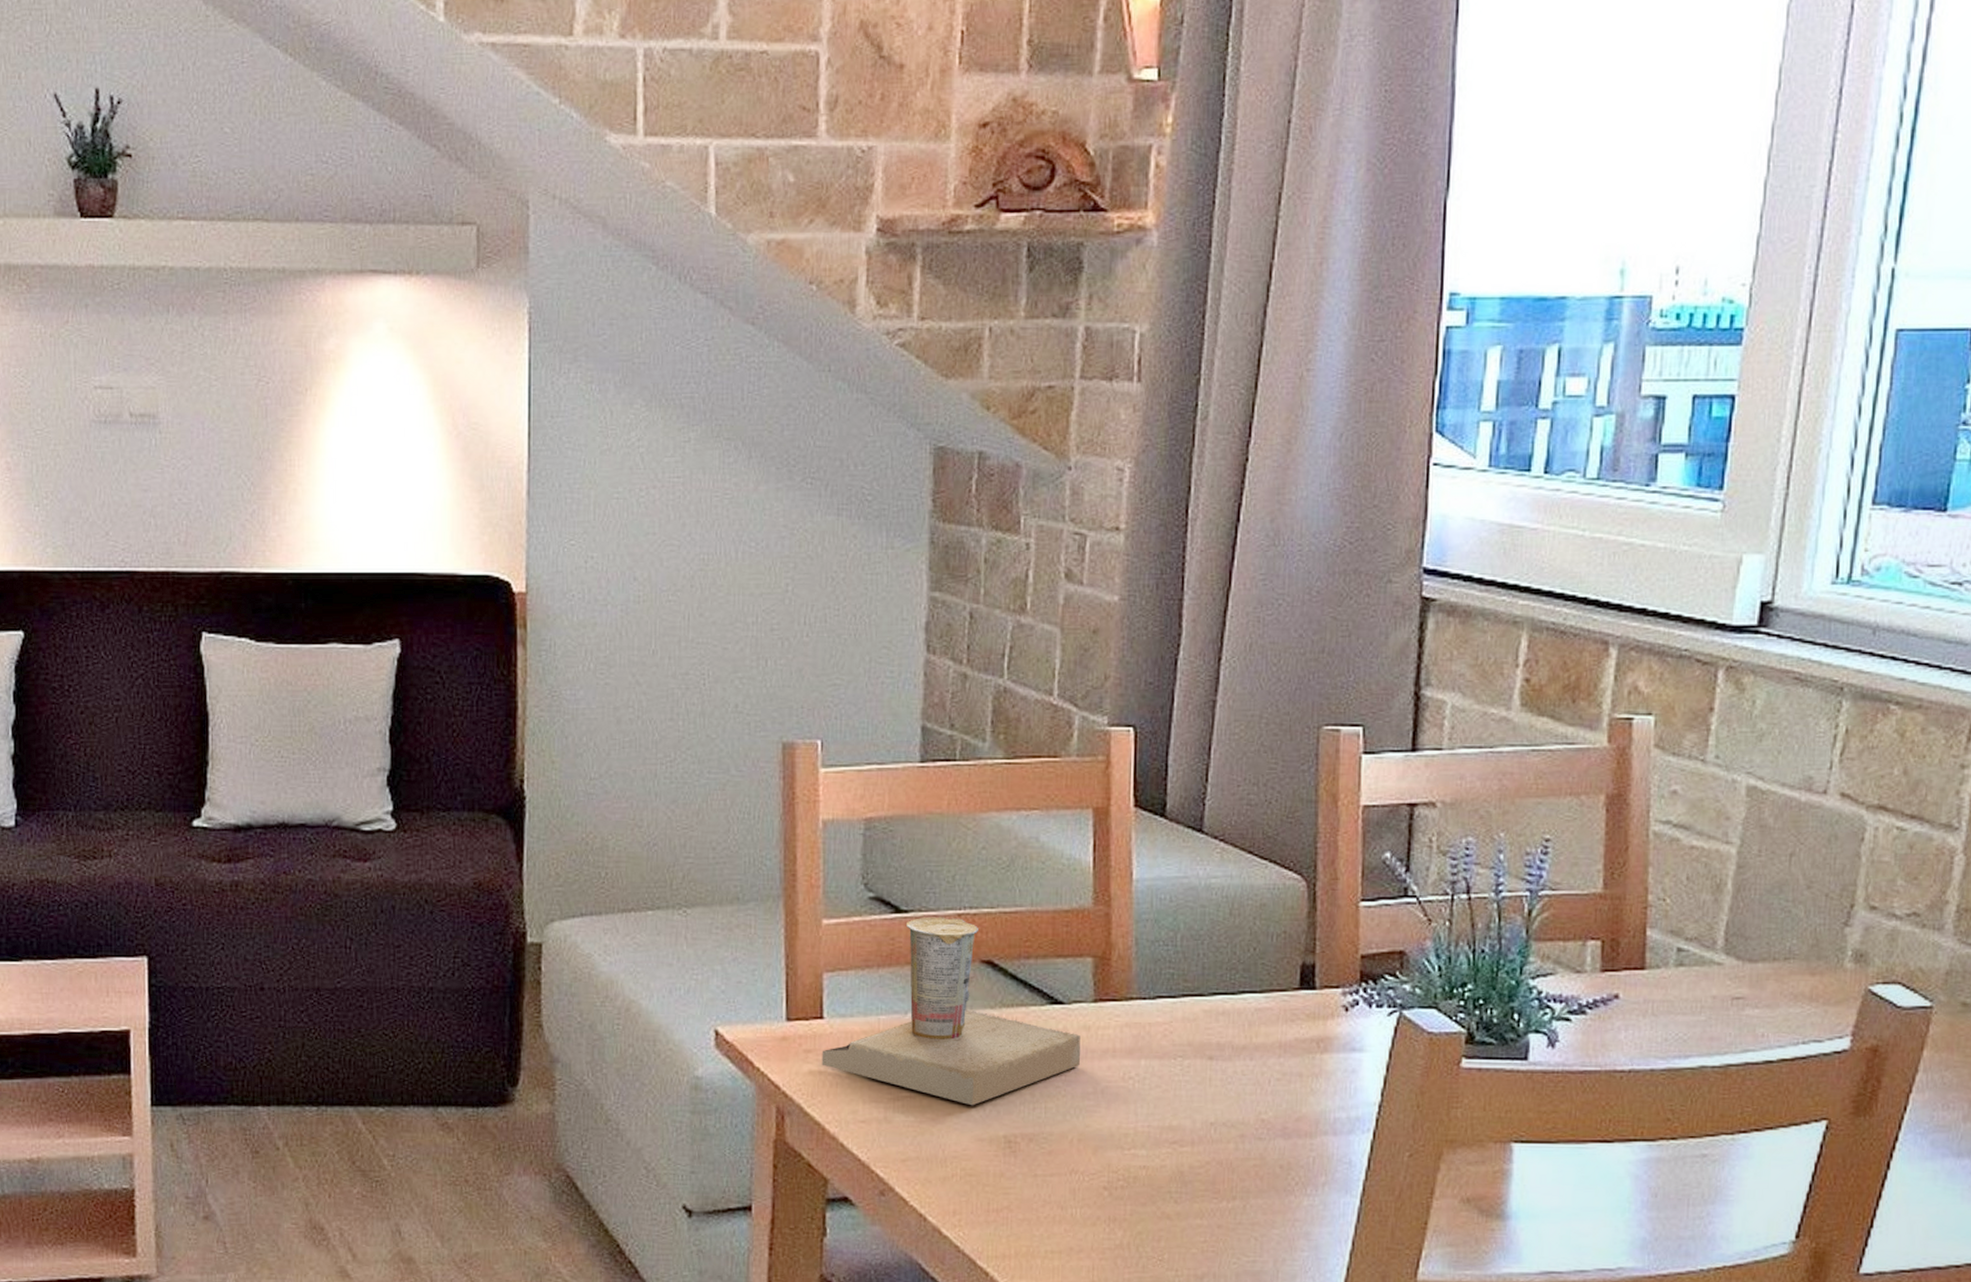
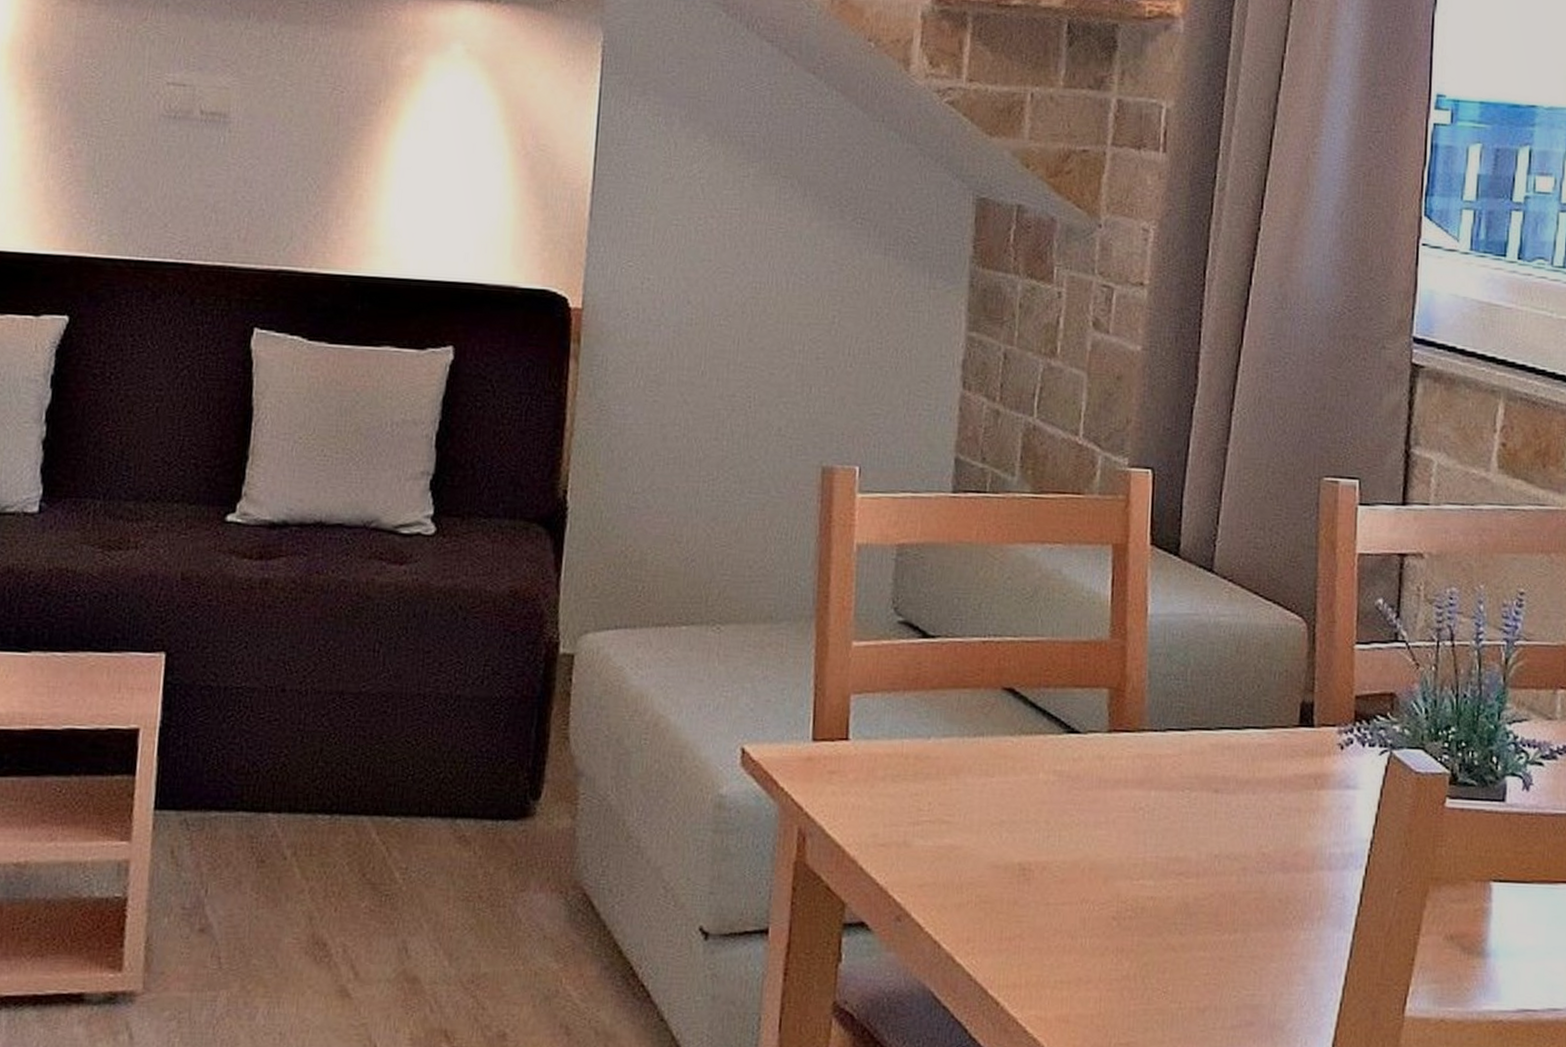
cup: present [821,916,1081,1106] -> none [845,642,1095,832]

